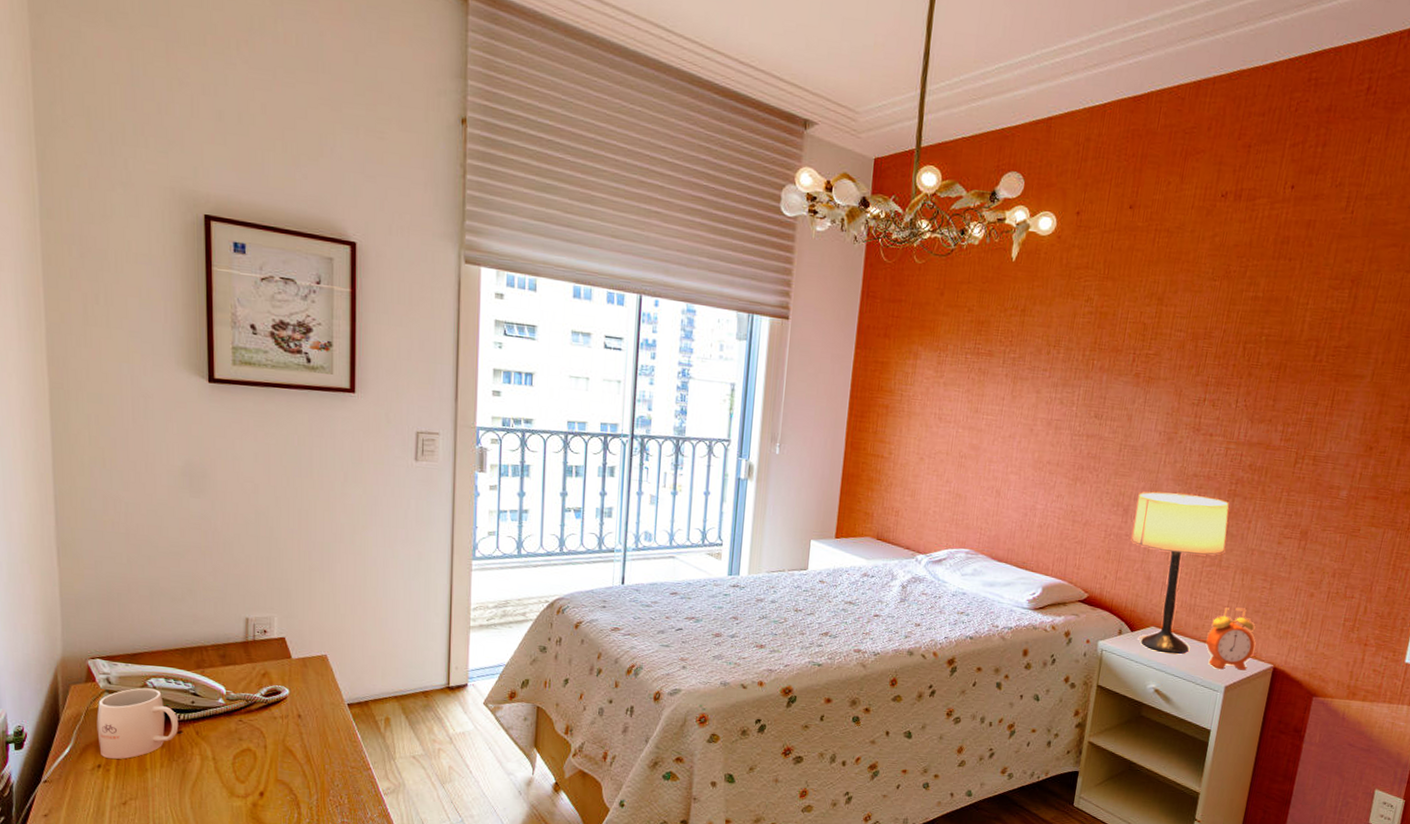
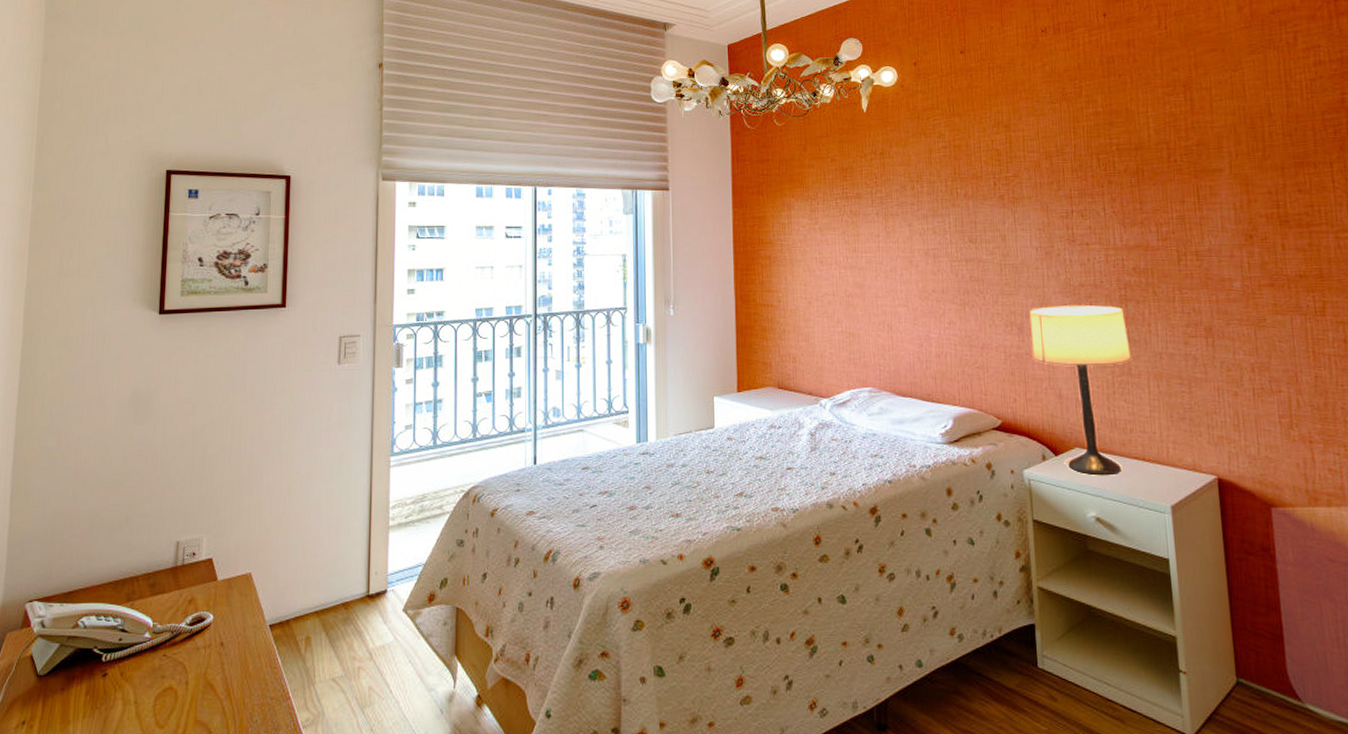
mug: present [96,688,179,760] -> none [25,628,105,714]
alarm clock: present [1206,608,1255,671] -> none [1137,418,1192,487]

